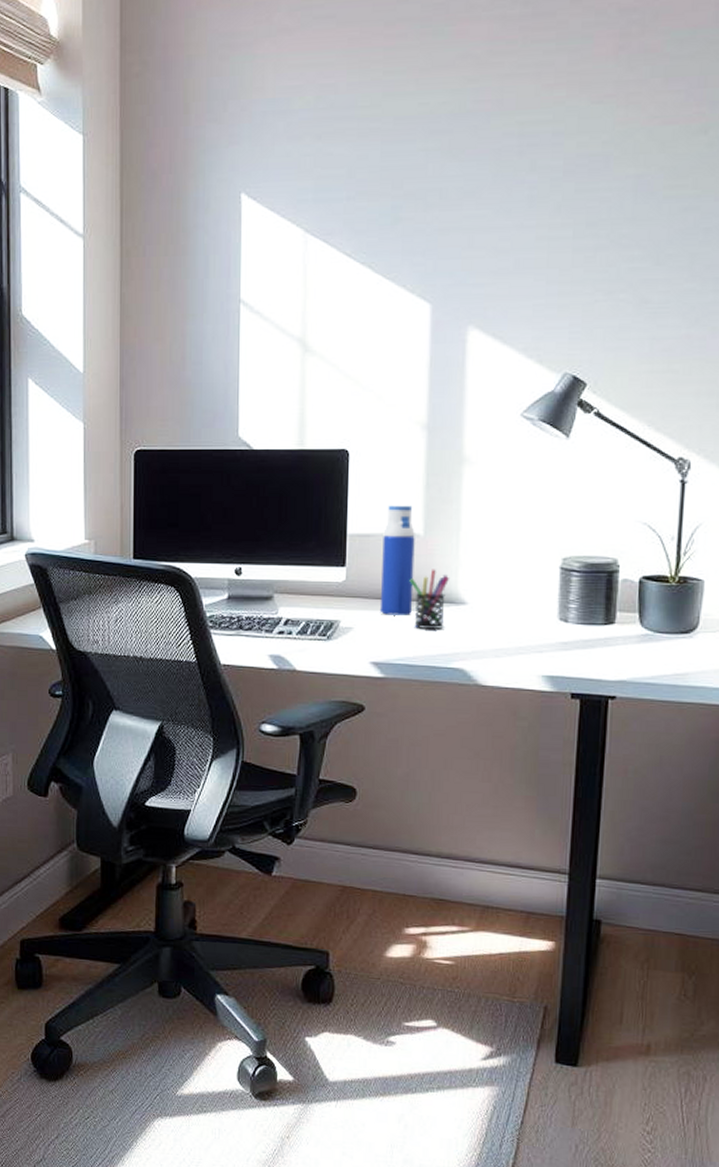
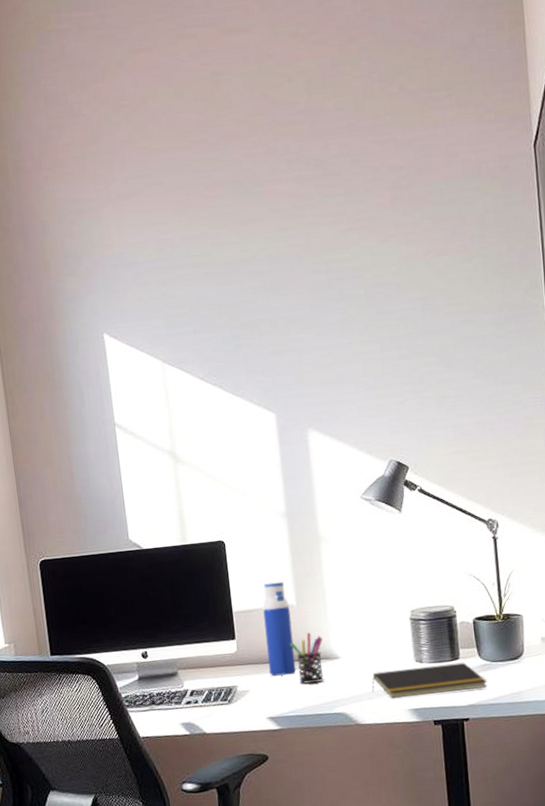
notepad: none [500,626,646,663] -> present [371,662,488,699]

